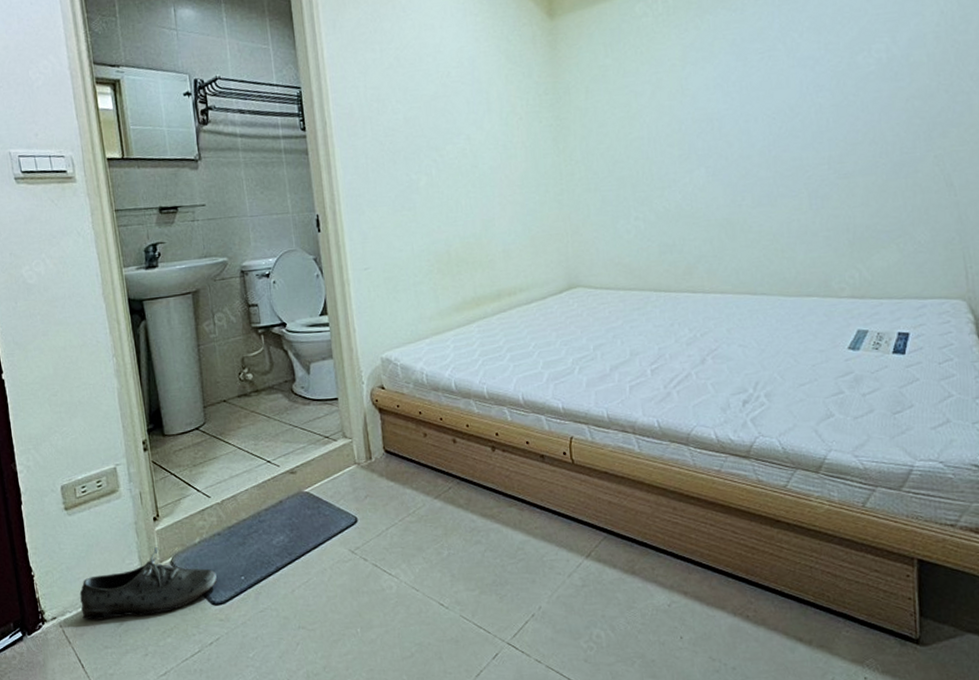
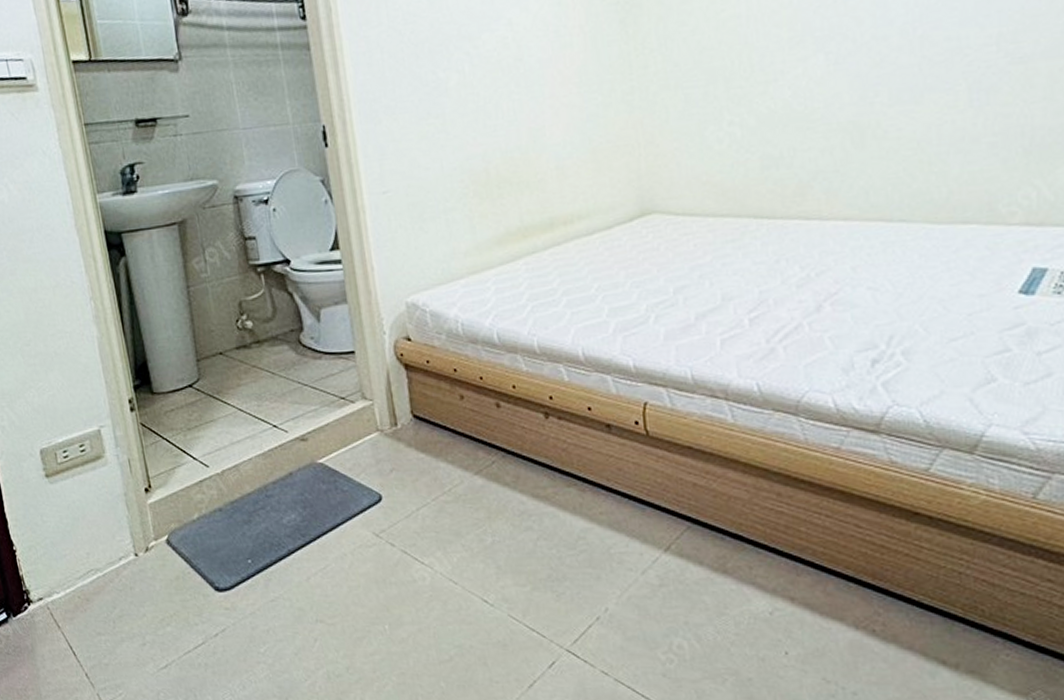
shoe: present [79,547,217,620] -> none [67,523,220,603]

